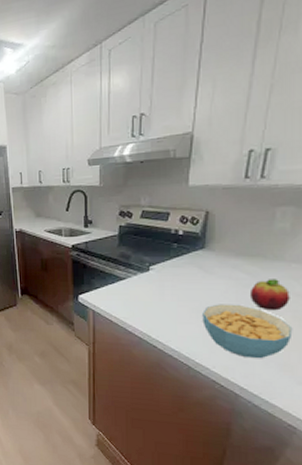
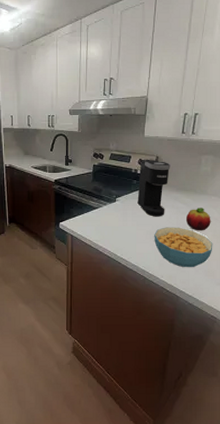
coffee maker: none [178,215,227,291] -> present [137,159,171,217]

